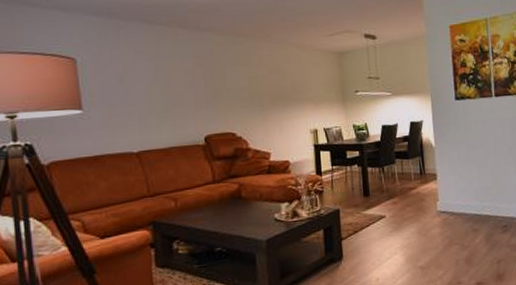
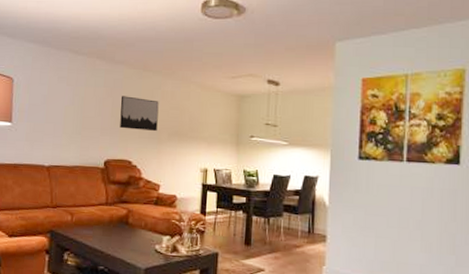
wall art: none [213,65,259,100] -> present [120,96,159,132]

